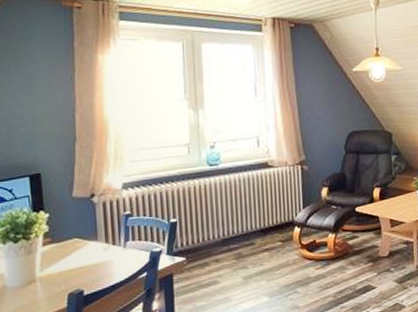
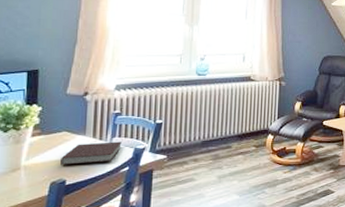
notebook: none [74,245,137,275] -> present [59,141,122,165]

